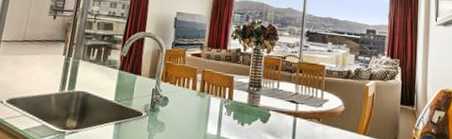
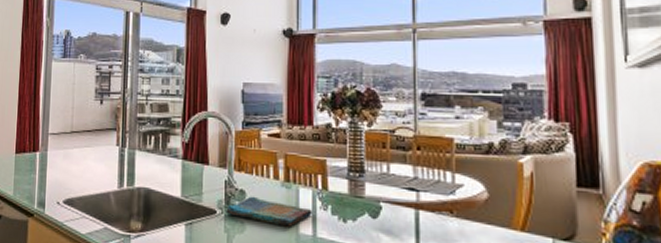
dish towel: none [150,102,219,128] -> present [226,196,312,227]

